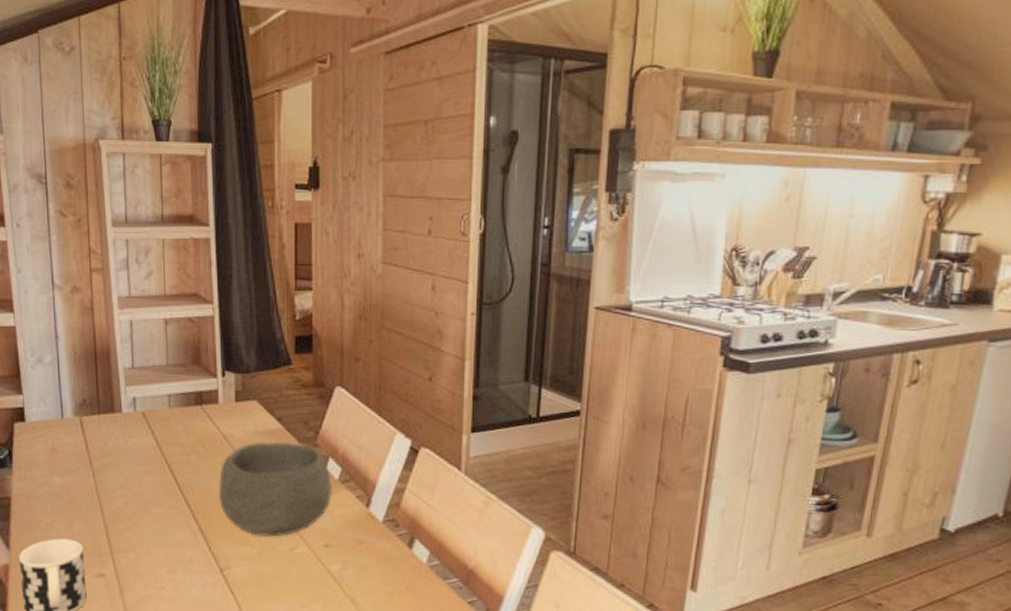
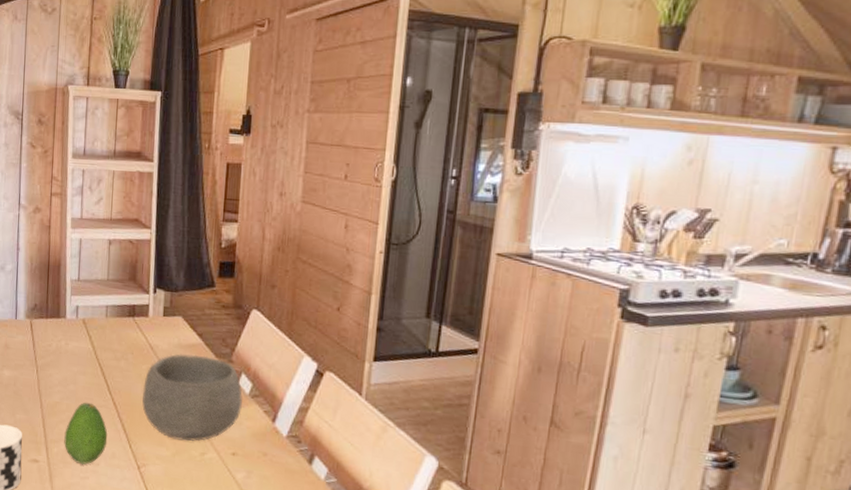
fruit: none [132,504,183,574] -> present [64,402,108,465]

